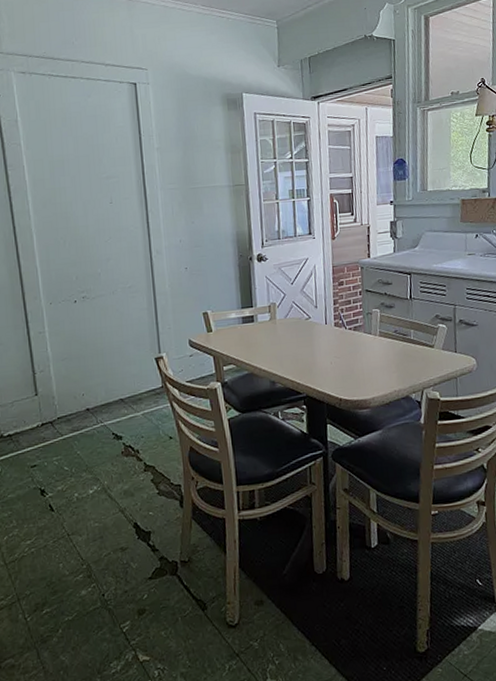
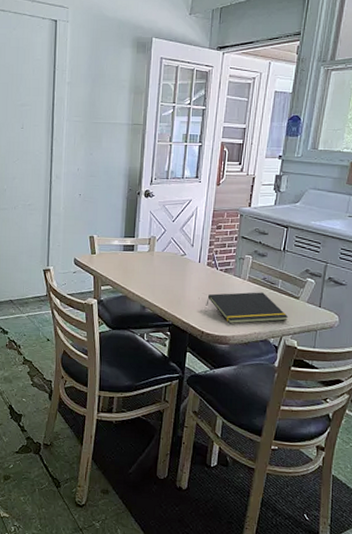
notepad: none [339,346,427,386] -> present [206,292,289,324]

